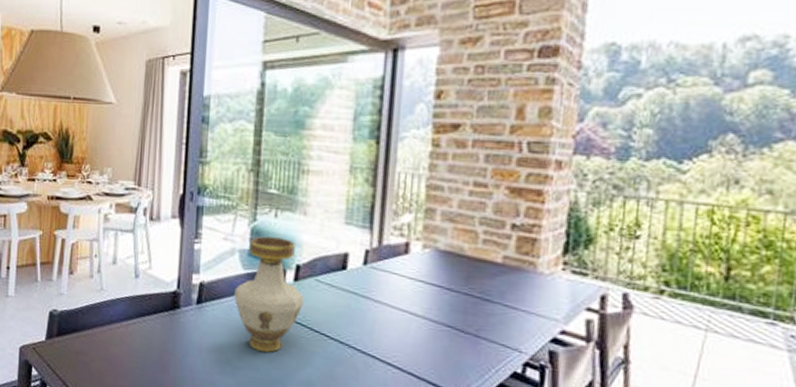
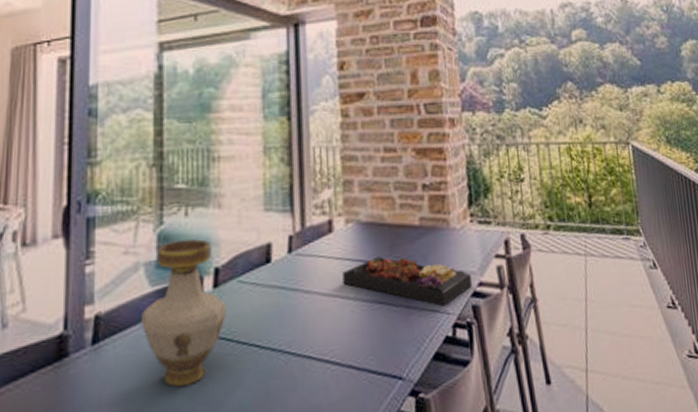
food platter: none [413,284,555,345] -> present [342,256,473,307]

